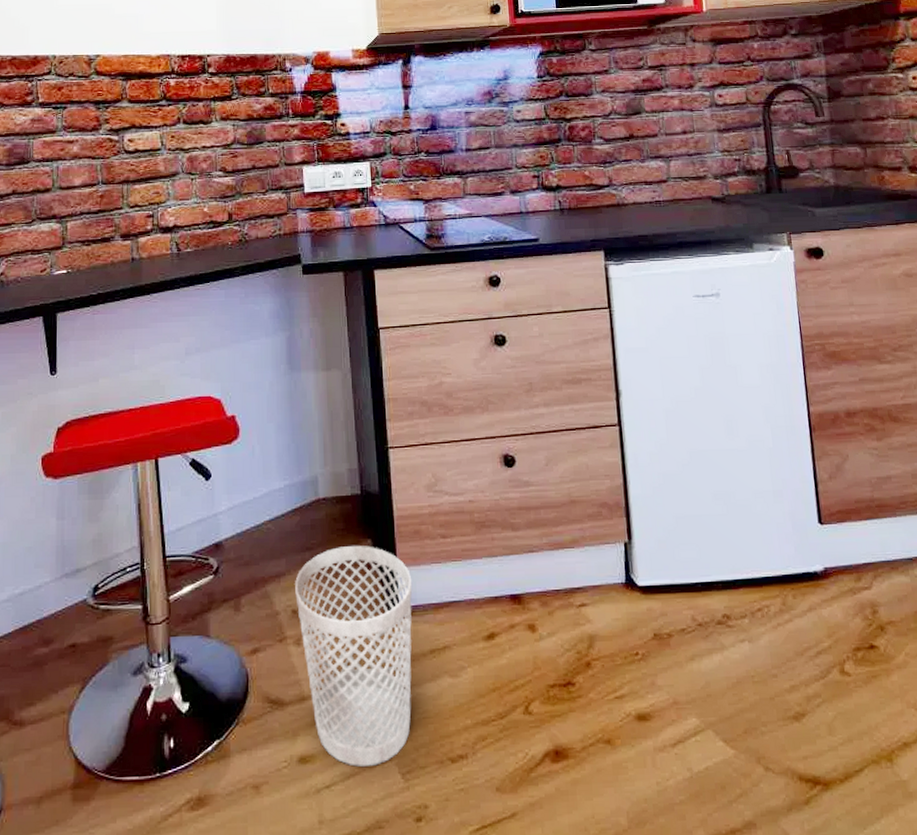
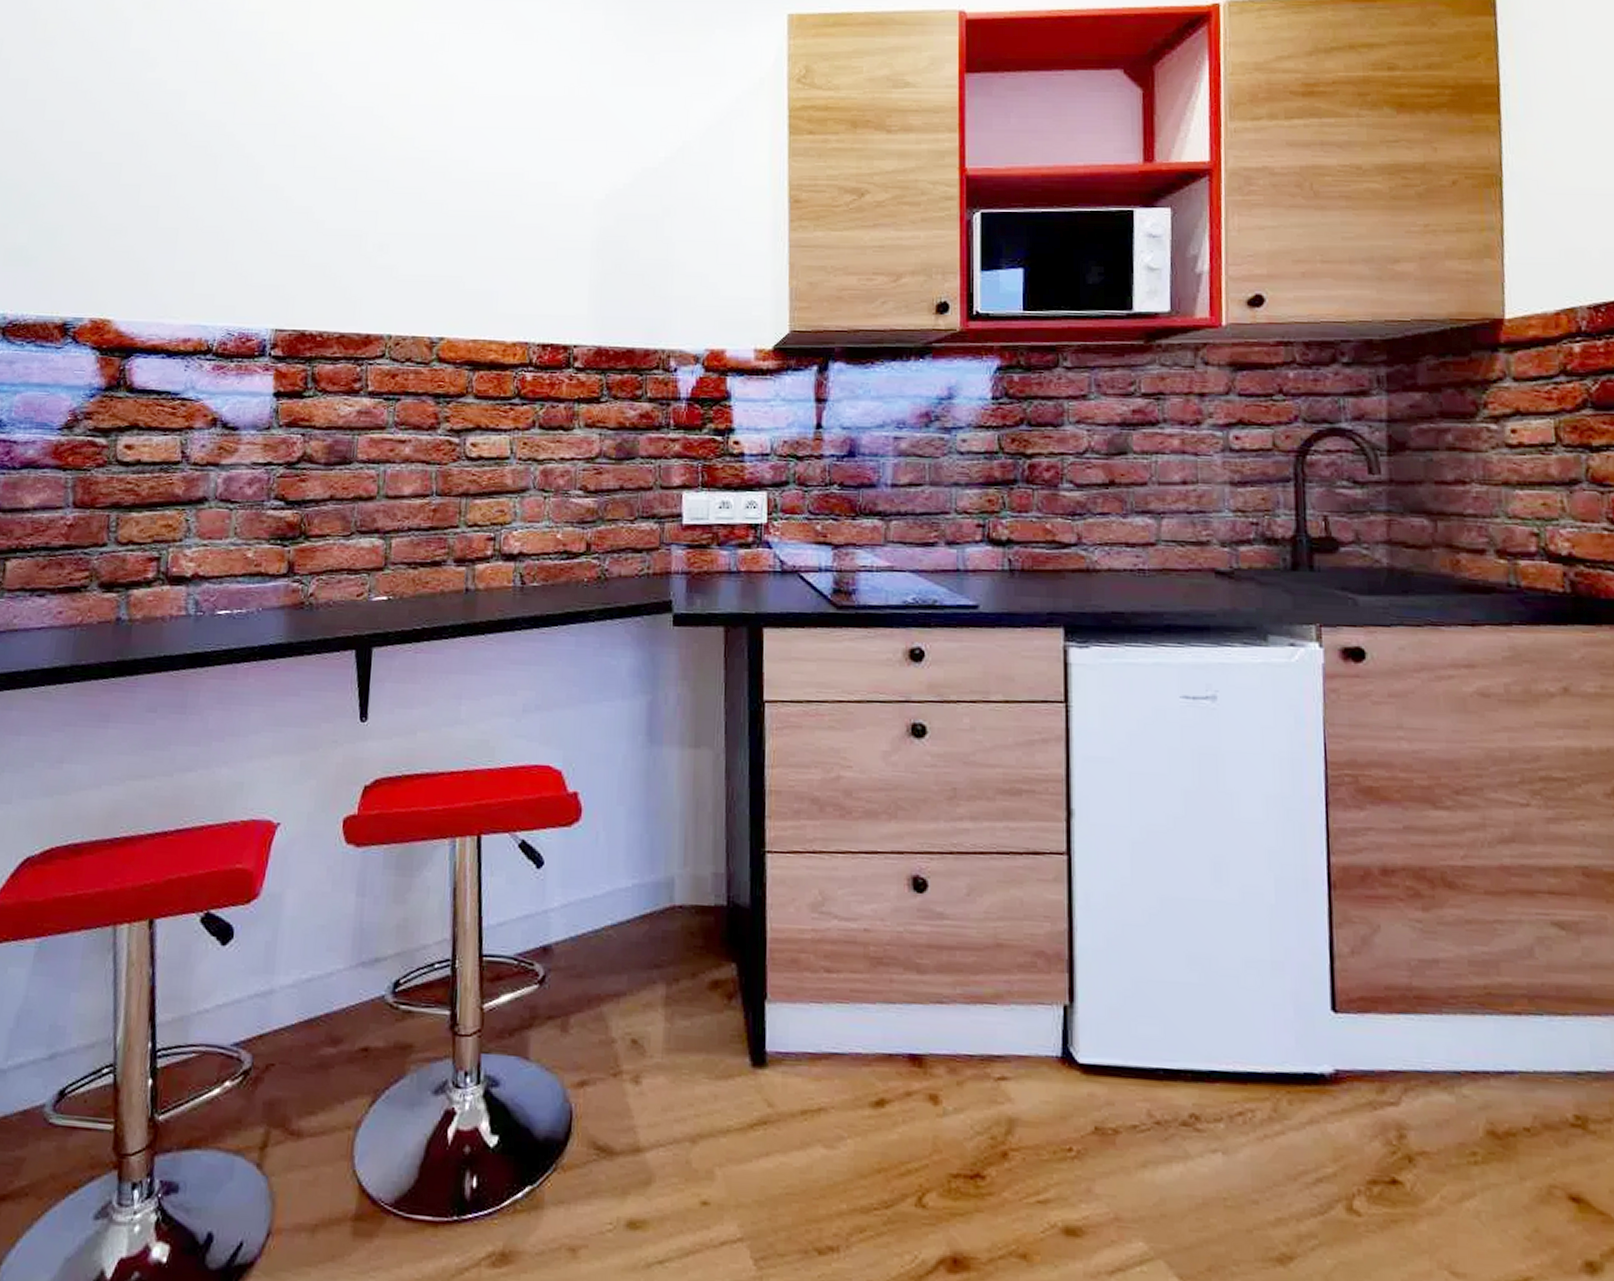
wastebasket: present [295,545,413,767] -> none [637,968,784,1245]

